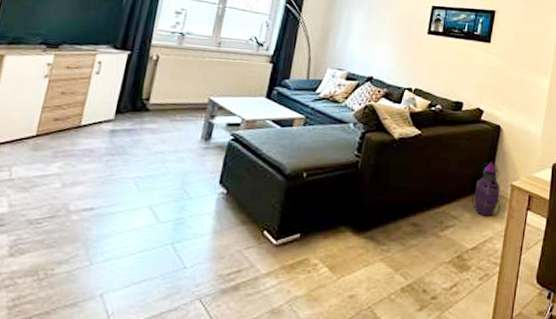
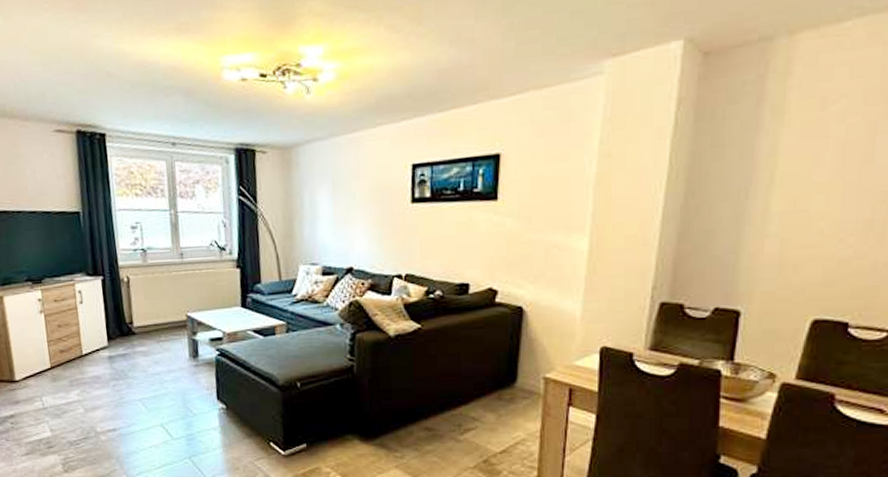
lantern: present [471,162,501,217] -> none [493,352,532,416]

